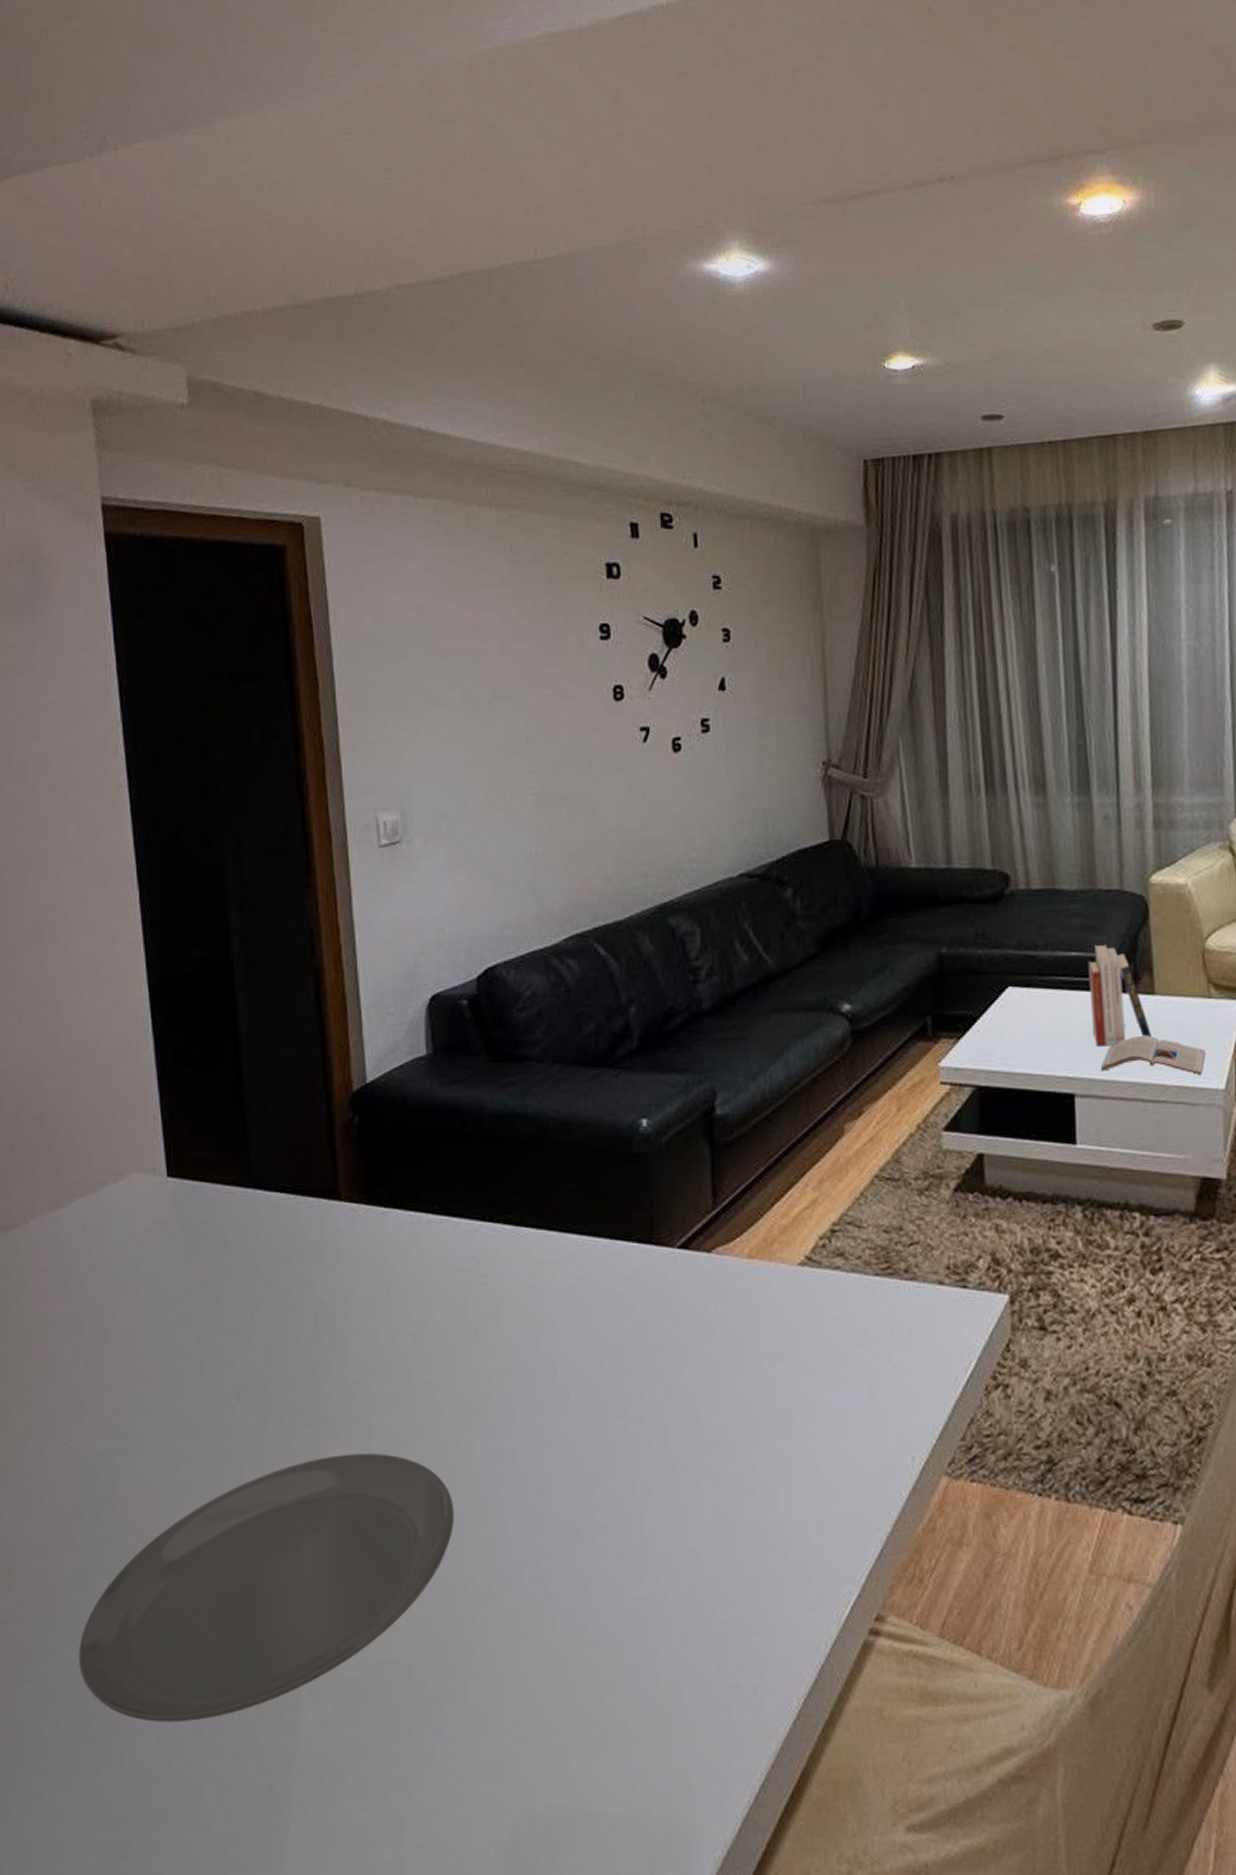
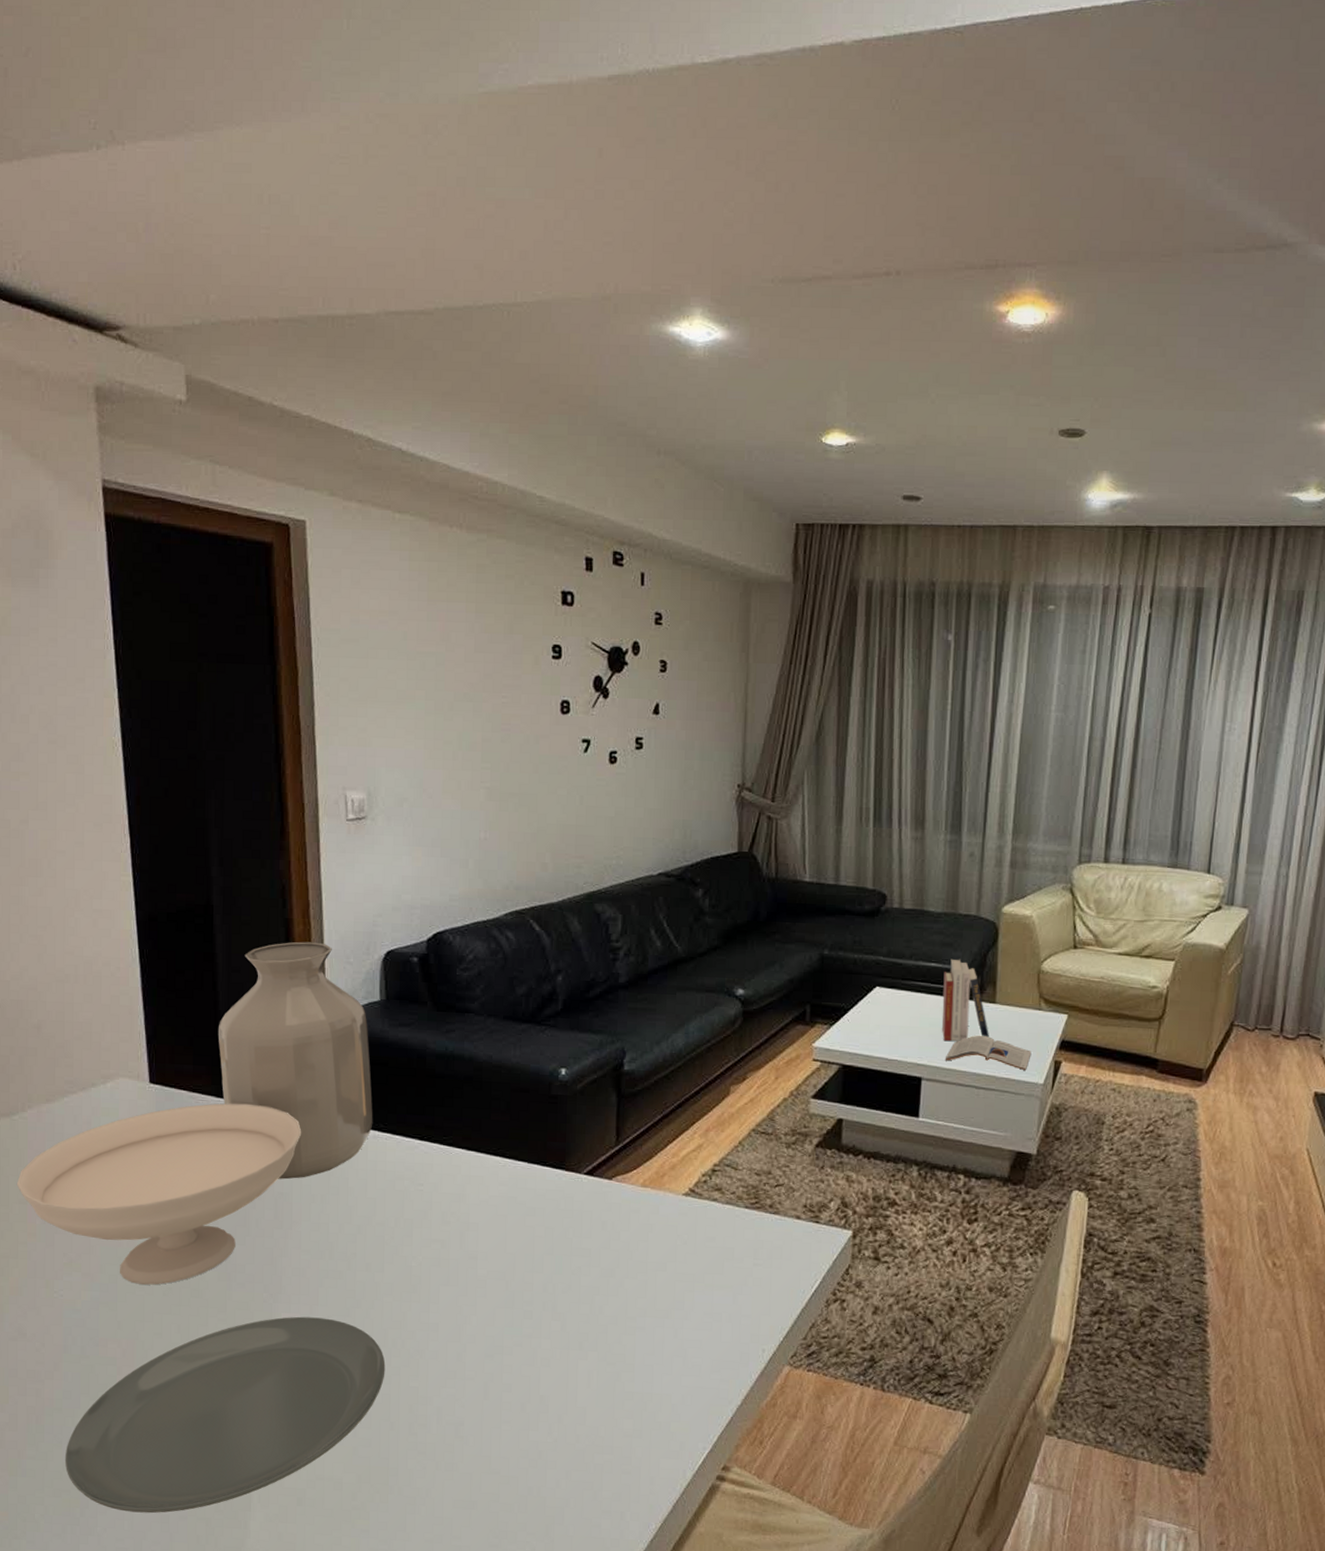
bowl: none [18,1192,343,1426] -> present [16,1103,302,1285]
vase: none [243,992,426,1282] -> present [218,941,373,1180]

